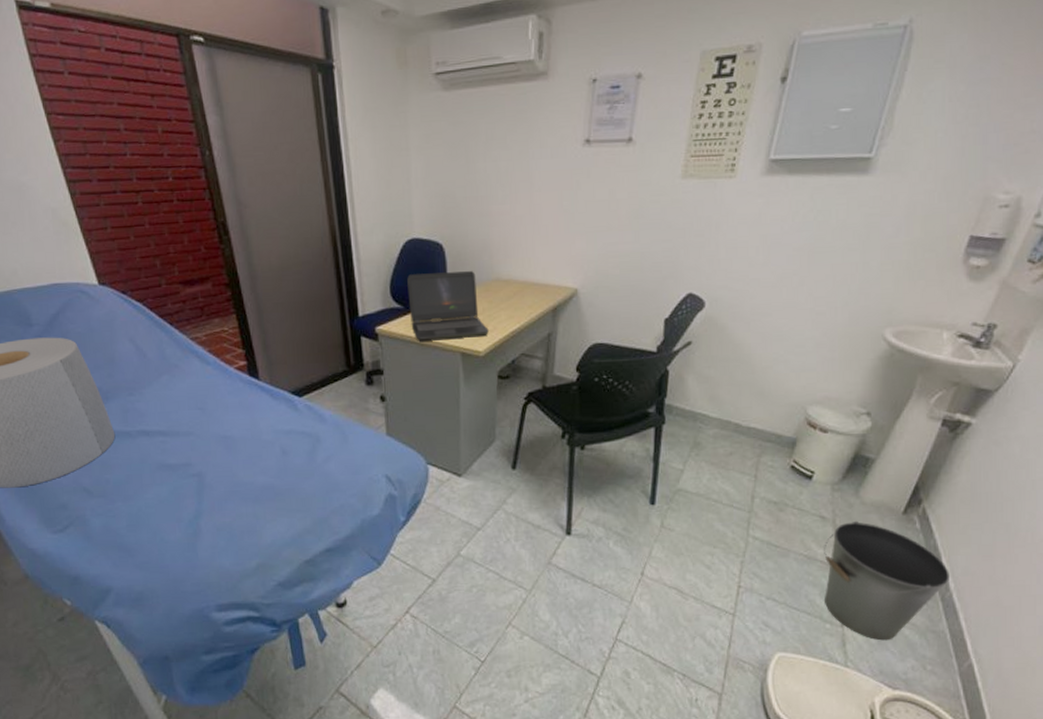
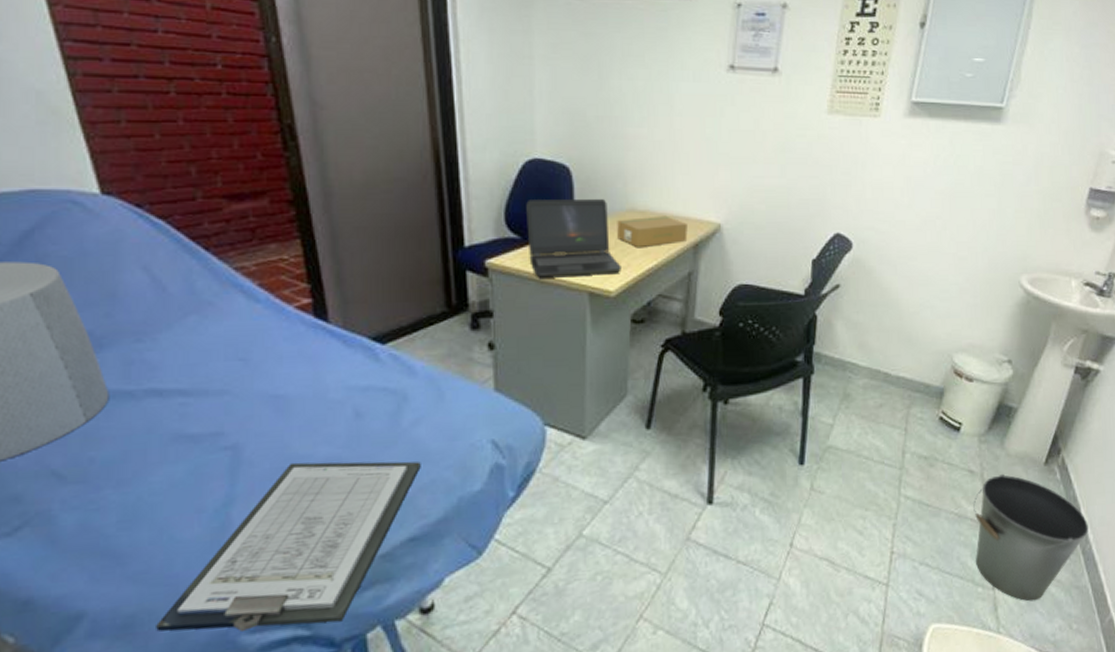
clipboard: none [156,487,332,609] -> present [156,461,421,631]
box: none [484,283,547,313] -> present [617,215,688,249]

